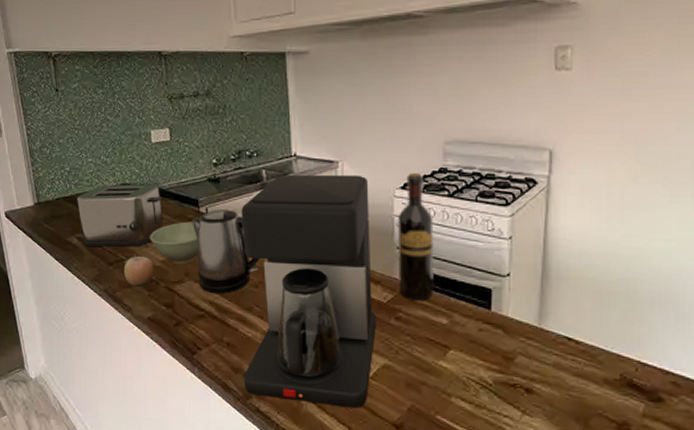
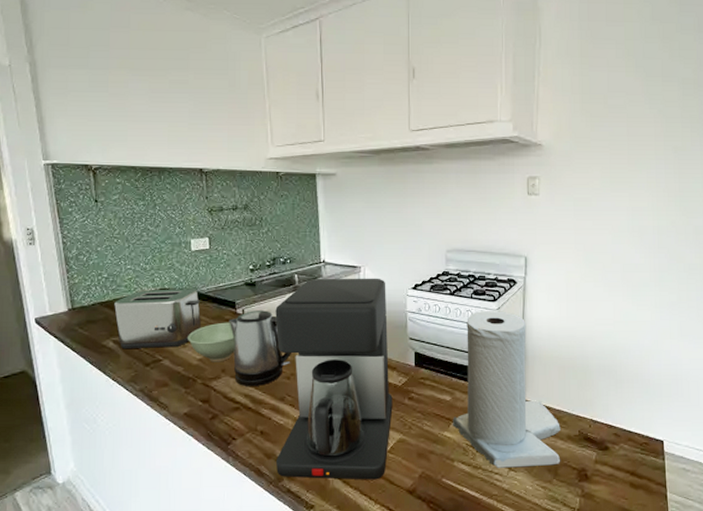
fruit: present [123,254,154,286] -> none [160,354,191,385]
wine bottle: present [397,173,434,301] -> none [410,276,439,382]
paper towel: none [449,218,594,414] -> present [452,311,561,468]

